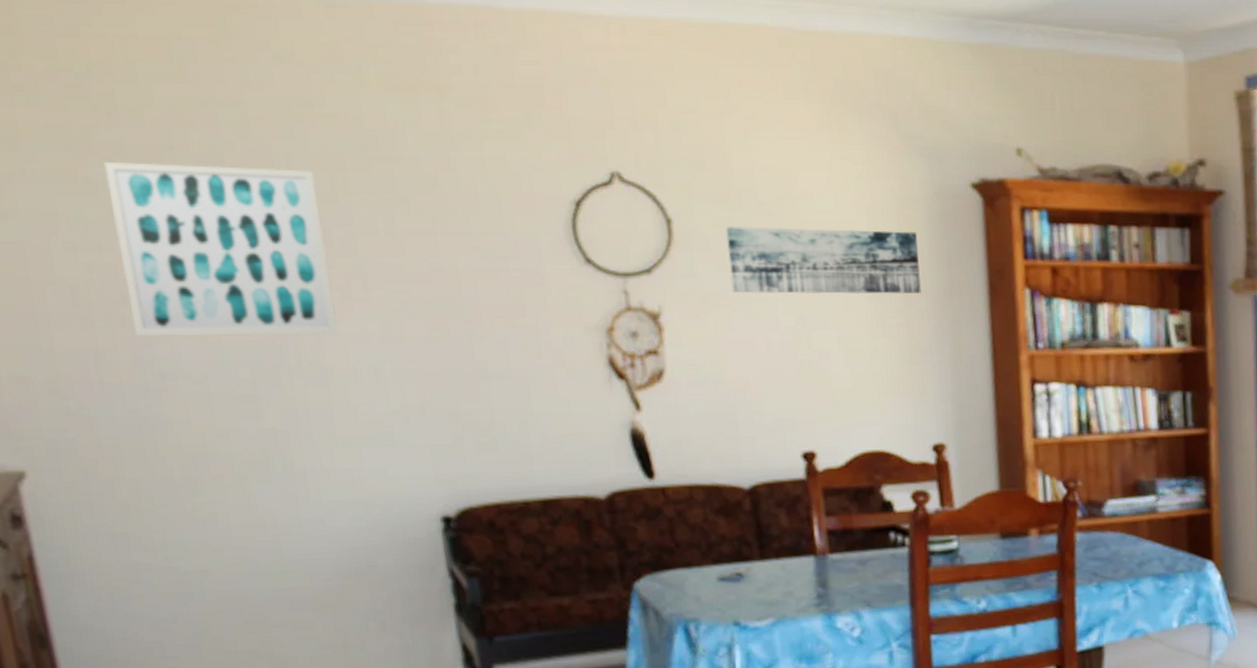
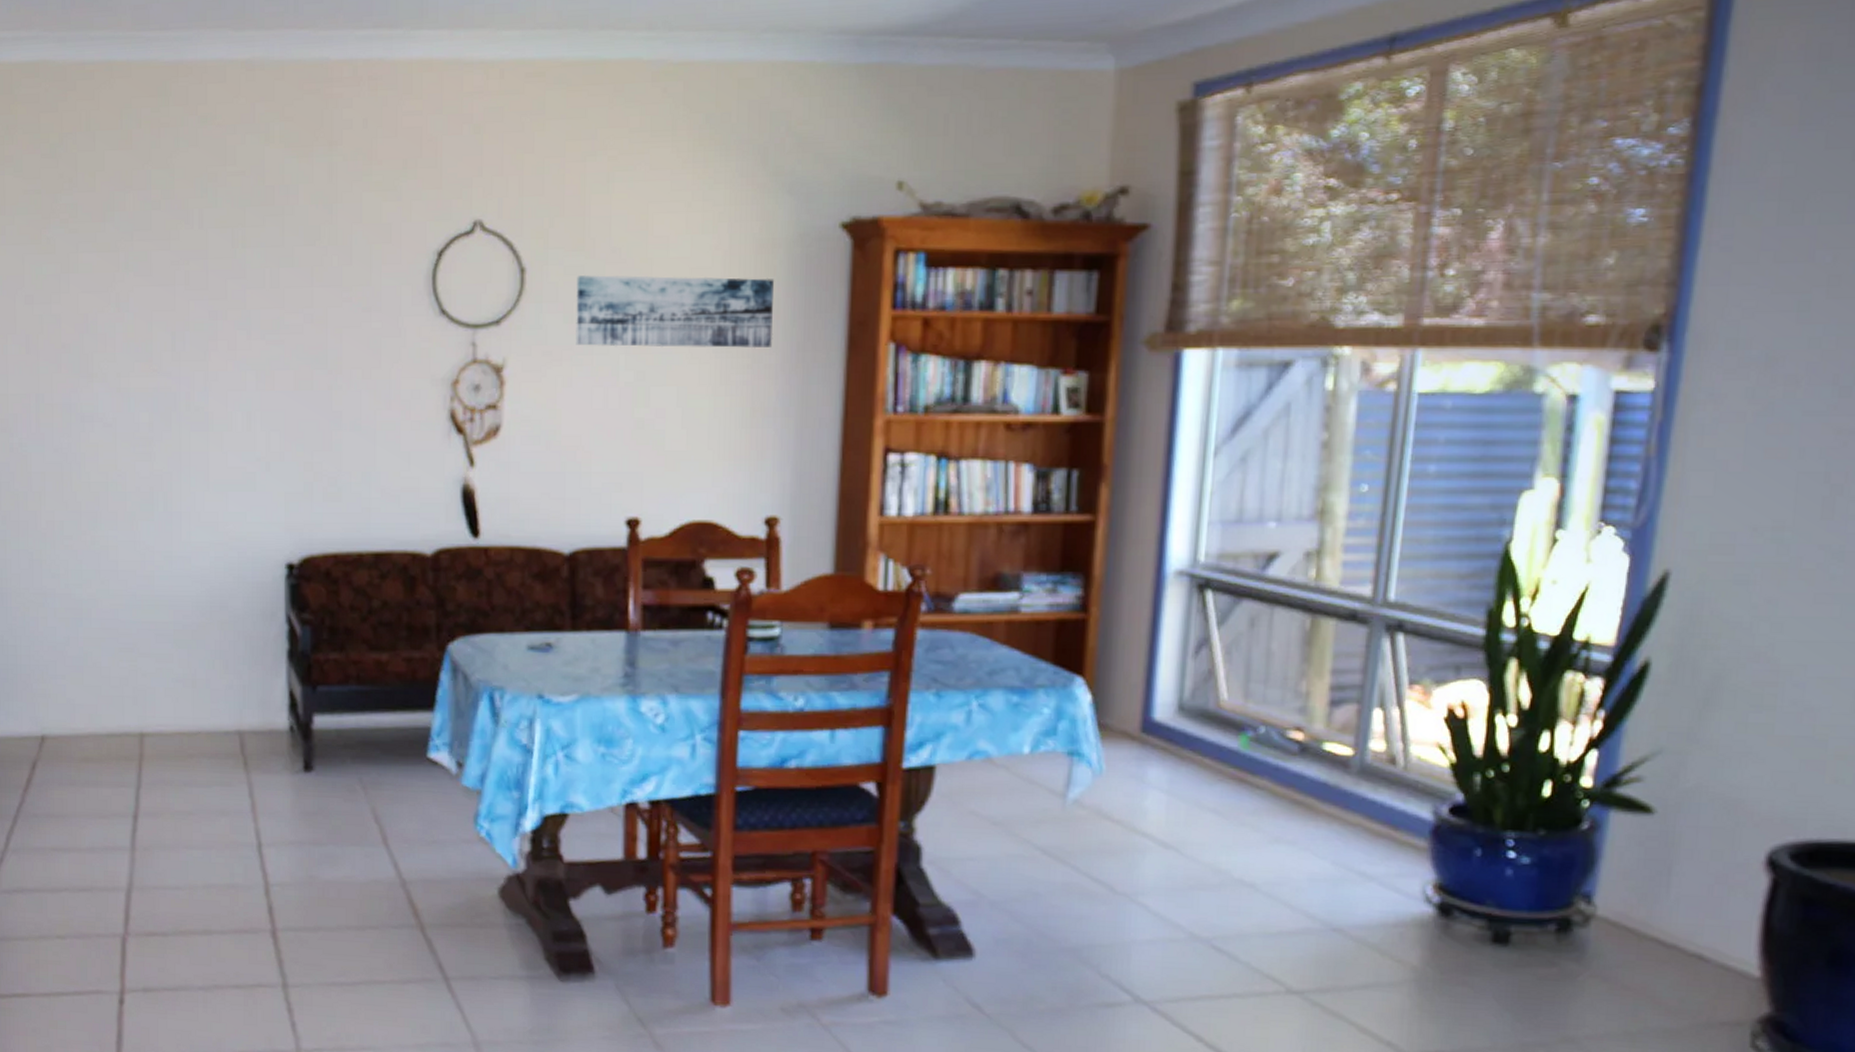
wall art: present [104,161,338,337] -> none [62,222,223,384]

